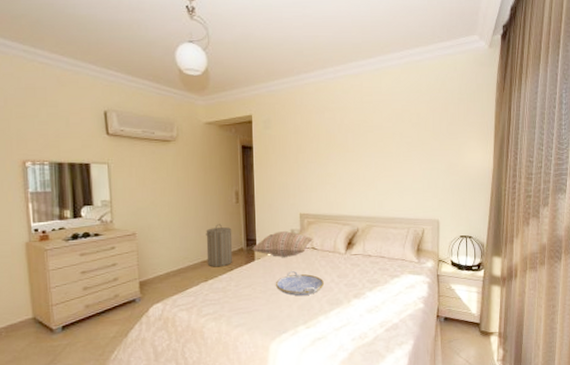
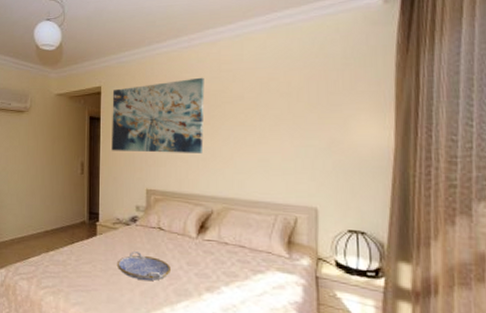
laundry hamper: present [206,224,233,267] -> none [49,194,76,239]
cushion: present [251,231,313,257] -> none [94,207,159,236]
wall art: none [263,108,349,179] -> present [111,77,204,153]

